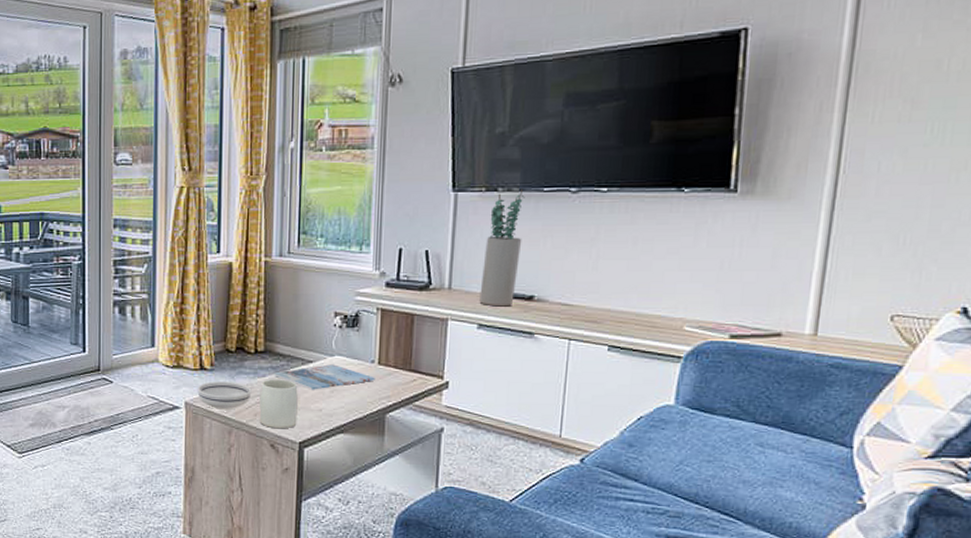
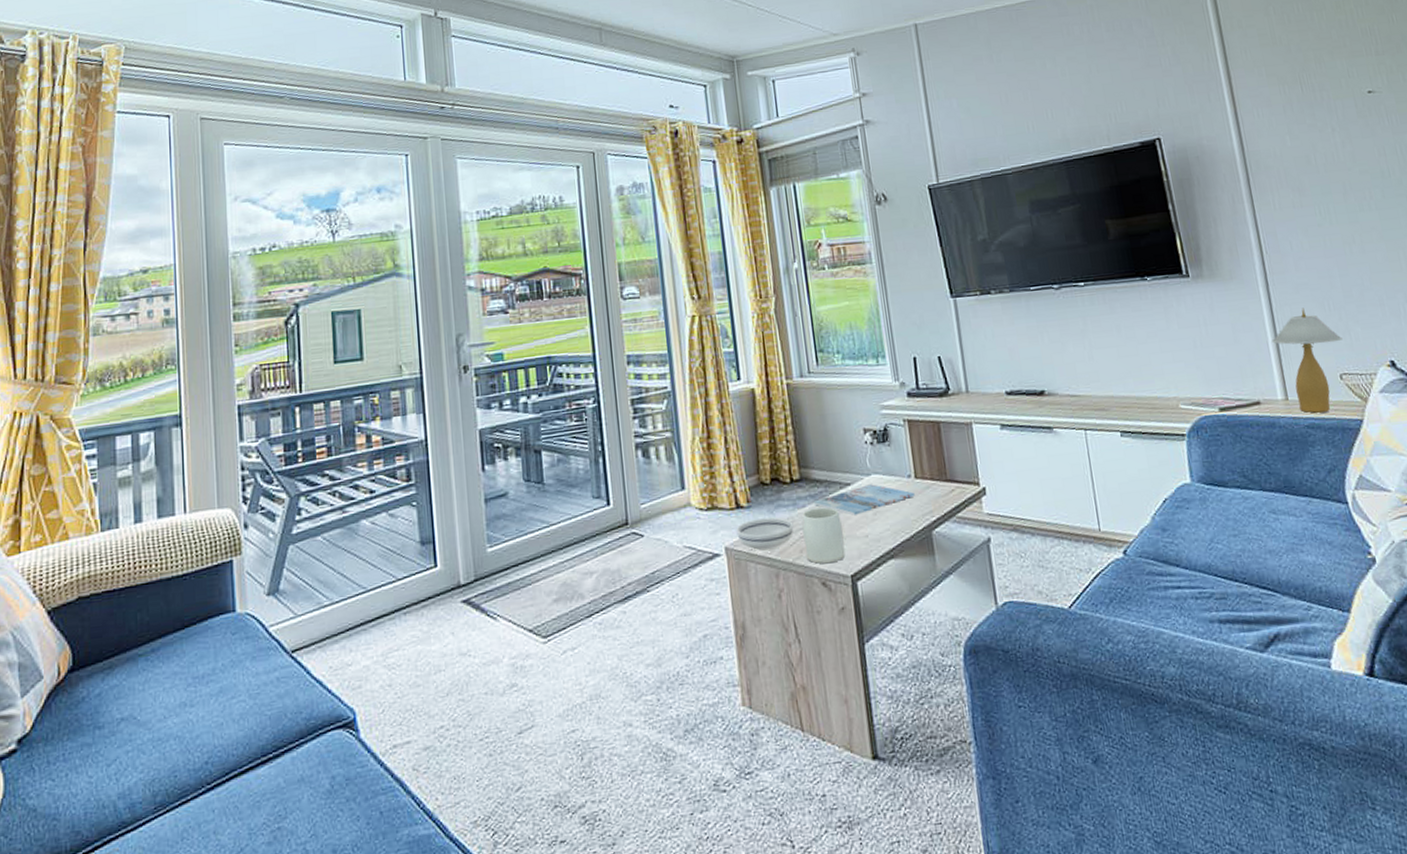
vase: present [479,188,525,307] -> none [989,289,1028,406]
table lamp: none [817,238,909,353] -> present [1271,307,1343,413]

